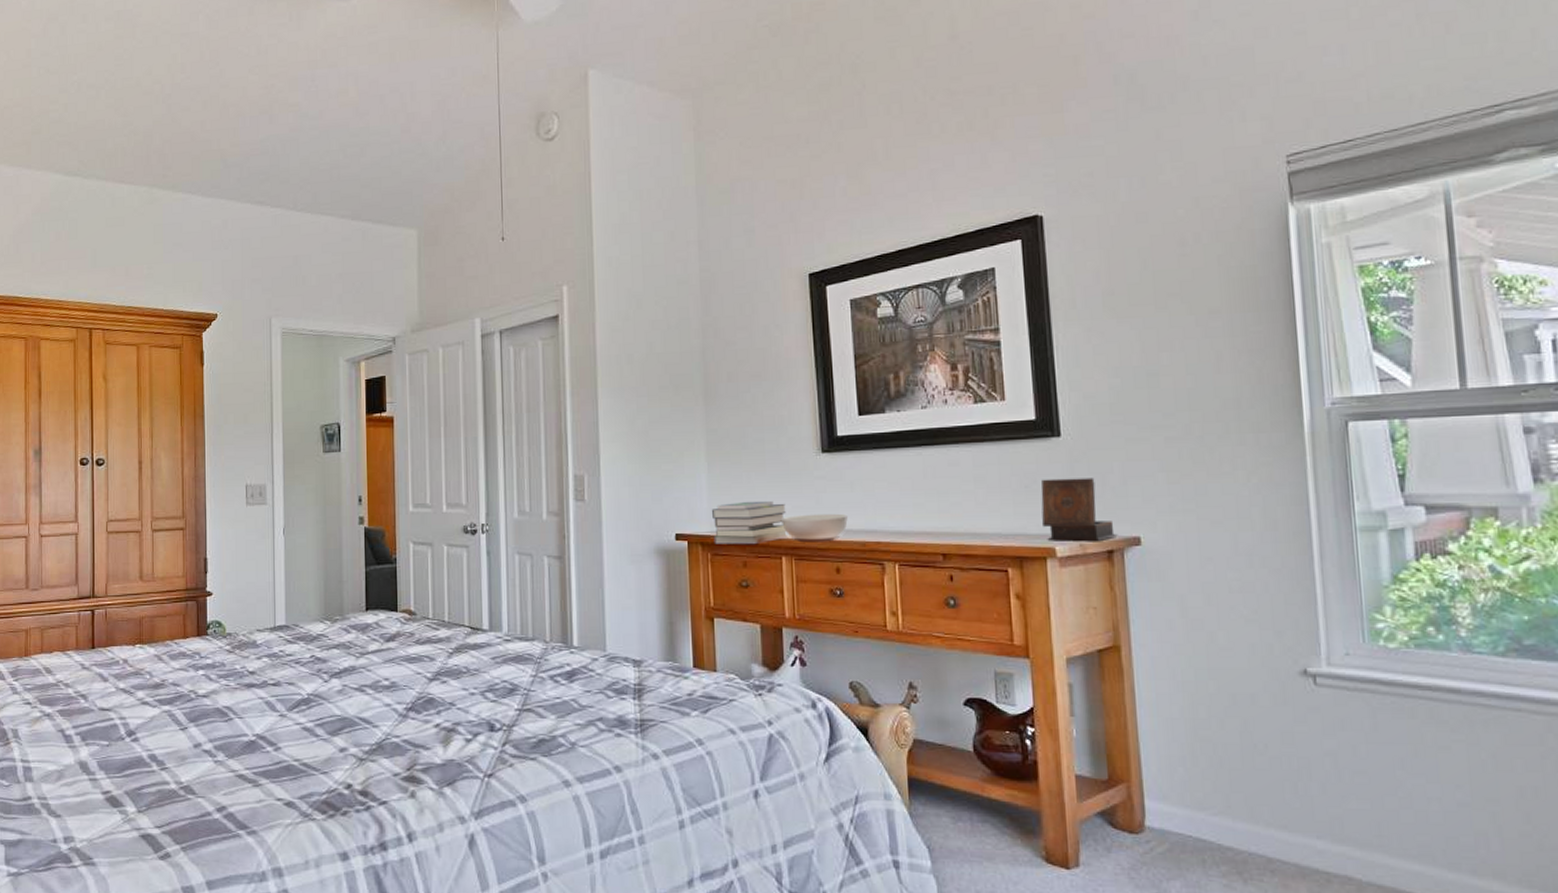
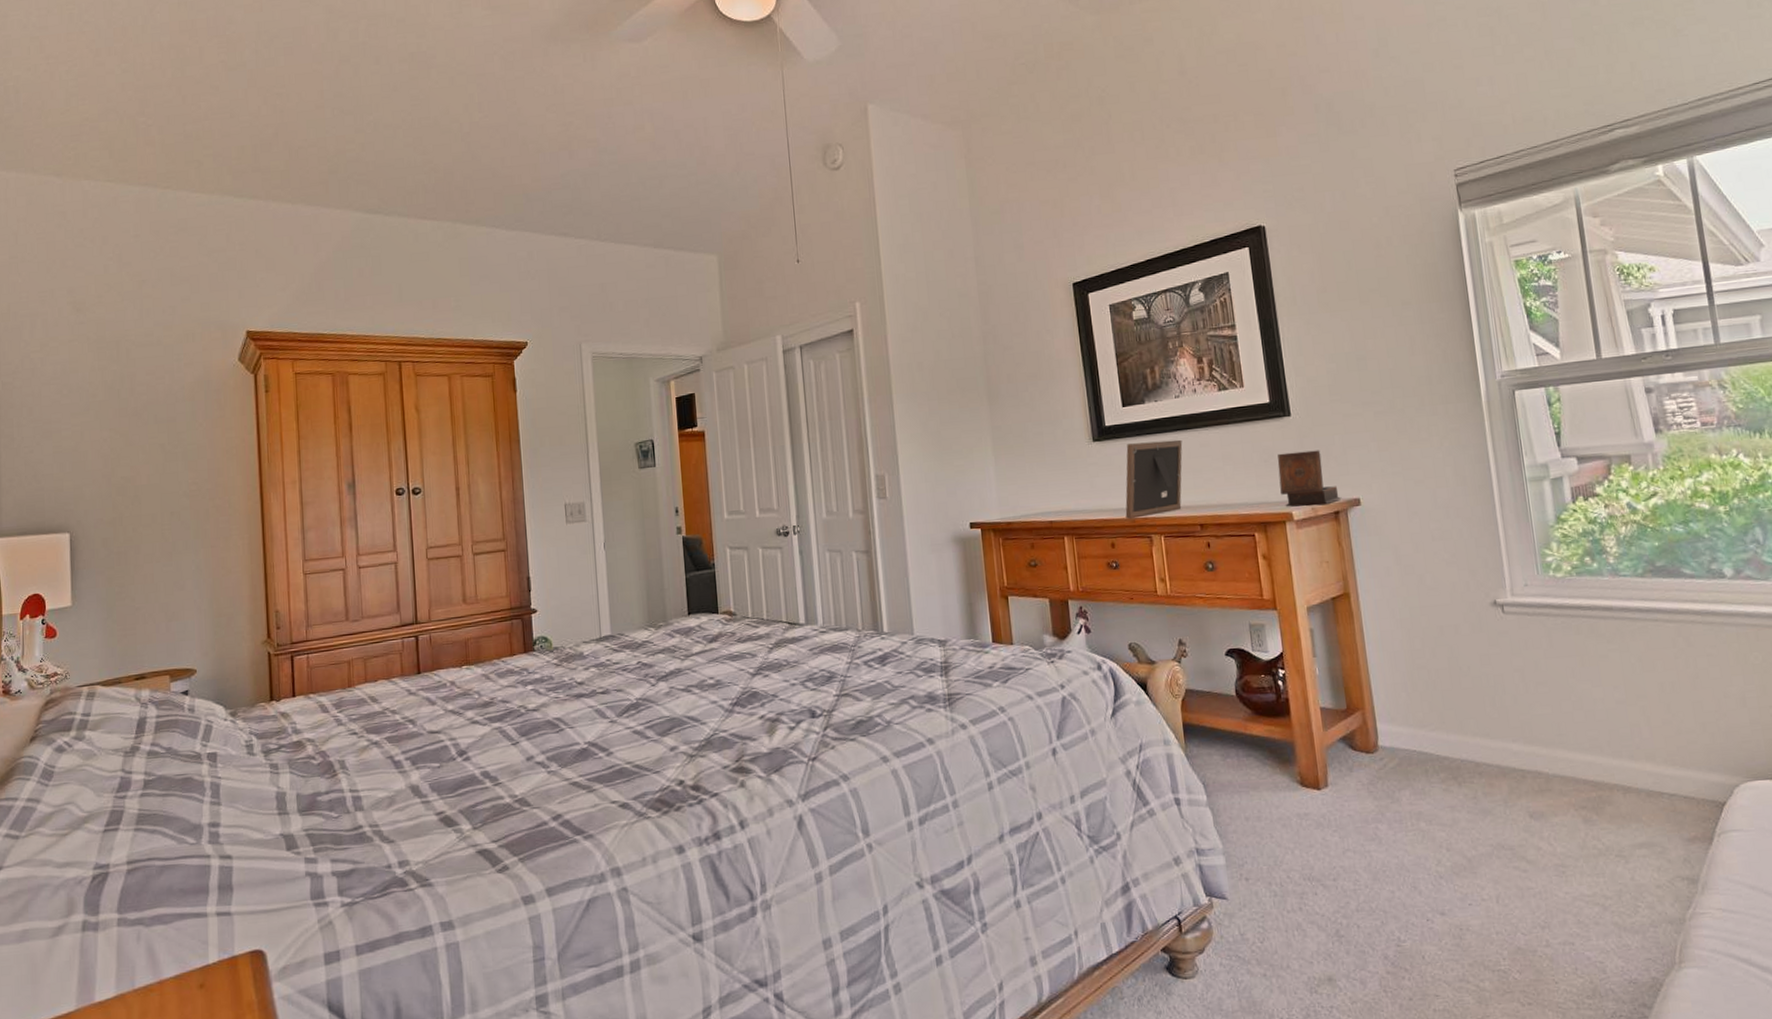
books: present [712,500,787,545] -> none [1001,487,1068,530]
bowl: present [780,513,849,543] -> none [1061,495,1120,523]
picture frame: none [854,456,927,542] -> present [1125,439,1183,519]

